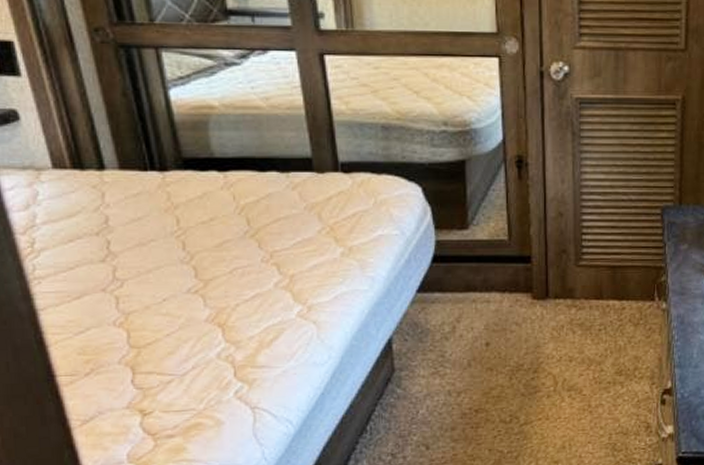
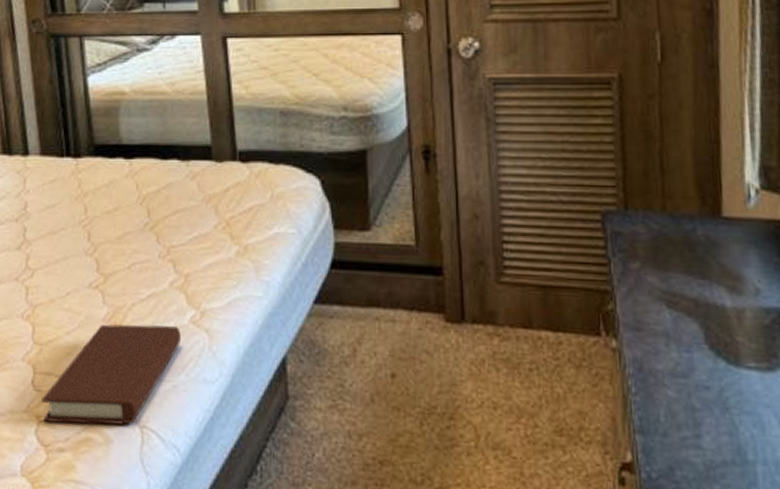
book: none [144,321,290,414] -> present [41,324,182,425]

